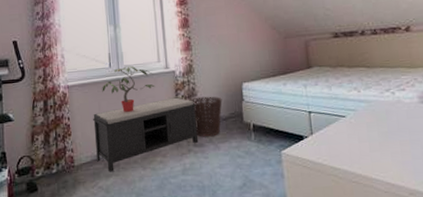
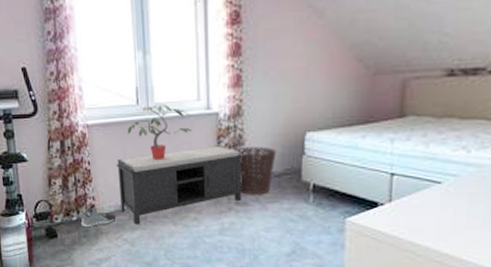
sneaker: none [60,156,92,179] -> present [80,204,115,228]

